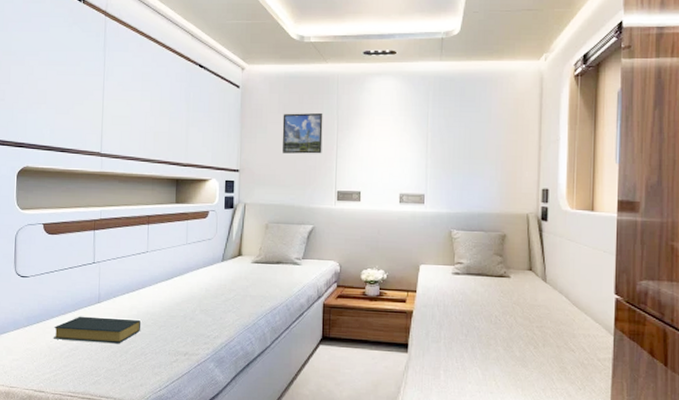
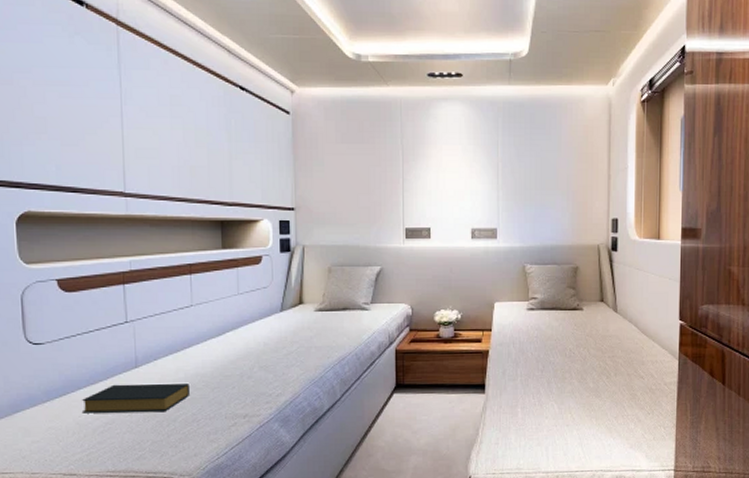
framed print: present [282,112,323,154] -> none [341,142,387,188]

